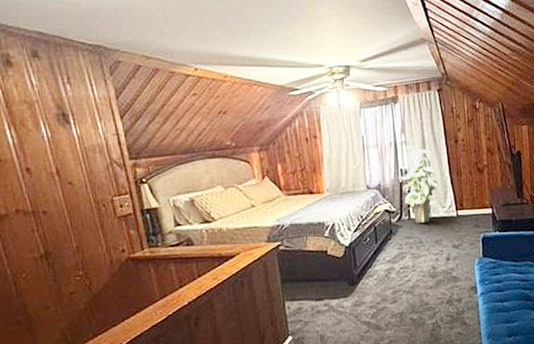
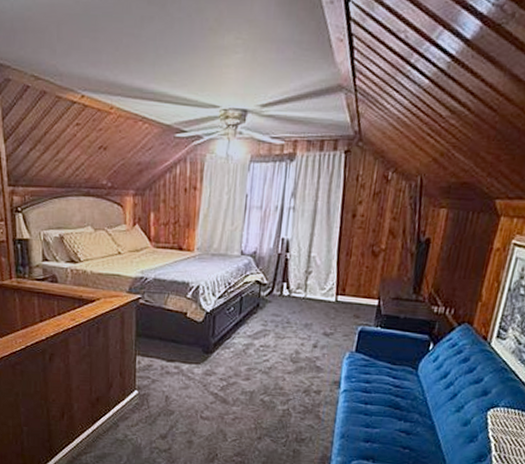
indoor plant: present [397,145,438,224] -> none [277,213,325,303]

